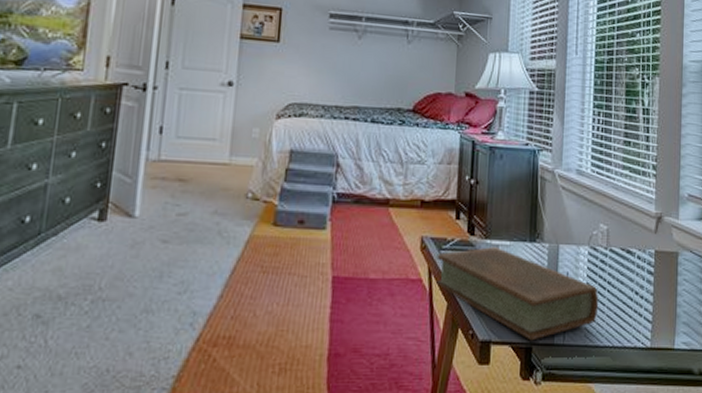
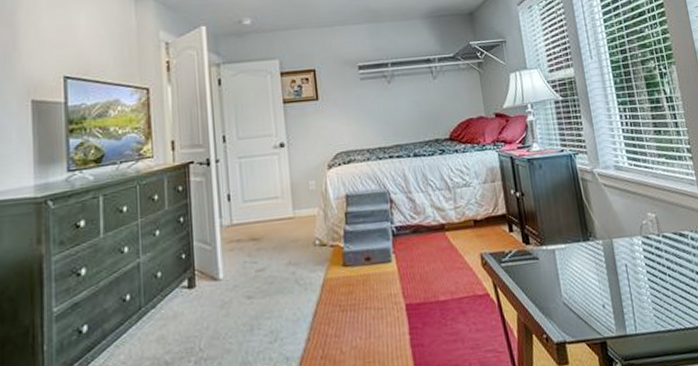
book: present [435,247,599,341] -> none [498,251,664,336]

